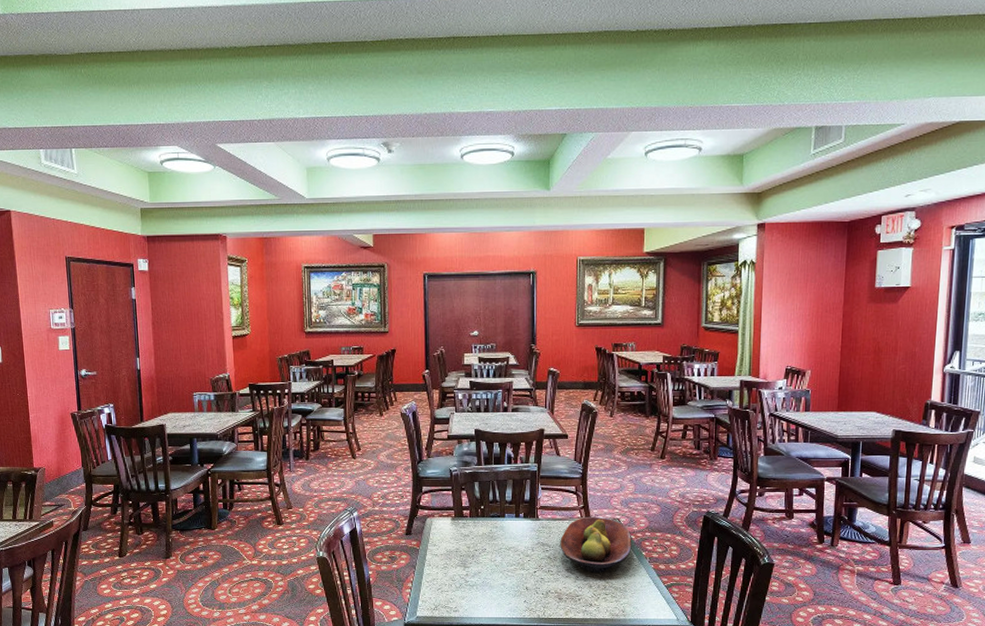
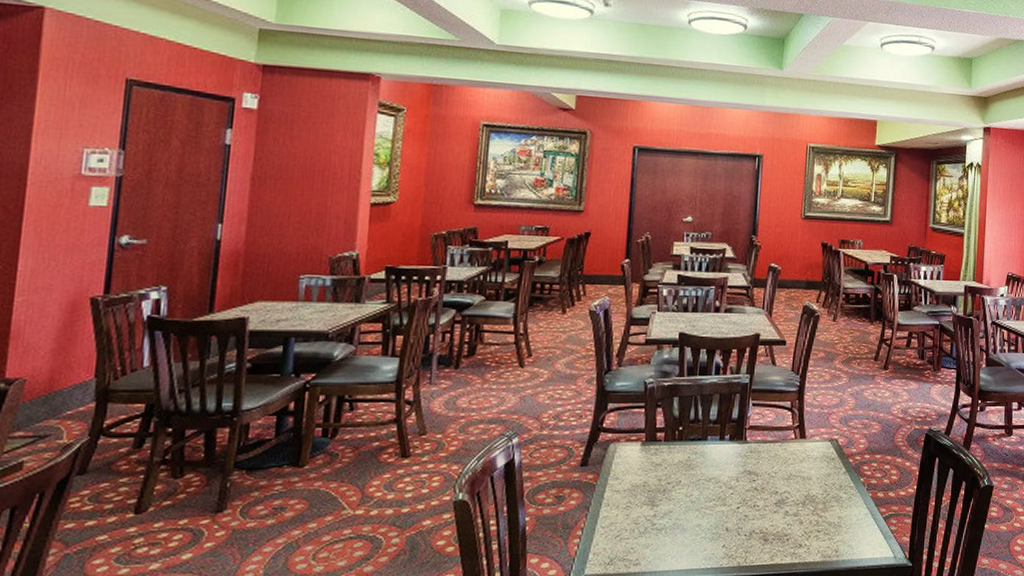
fruit bowl: present [560,516,632,573] -> none [769,437,850,506]

